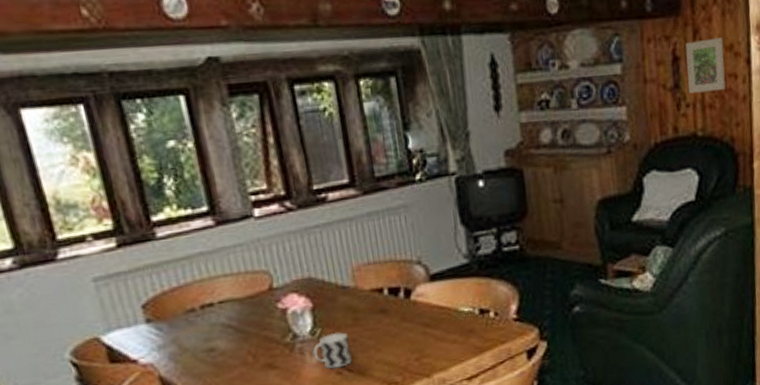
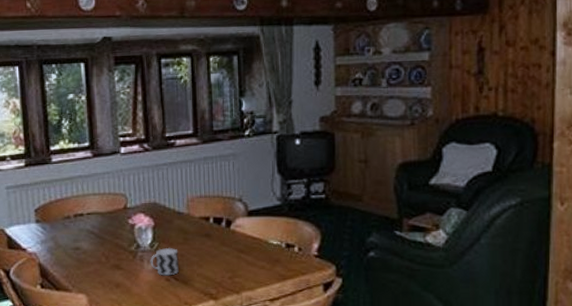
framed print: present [685,38,726,94] -> none [491,33,529,79]

